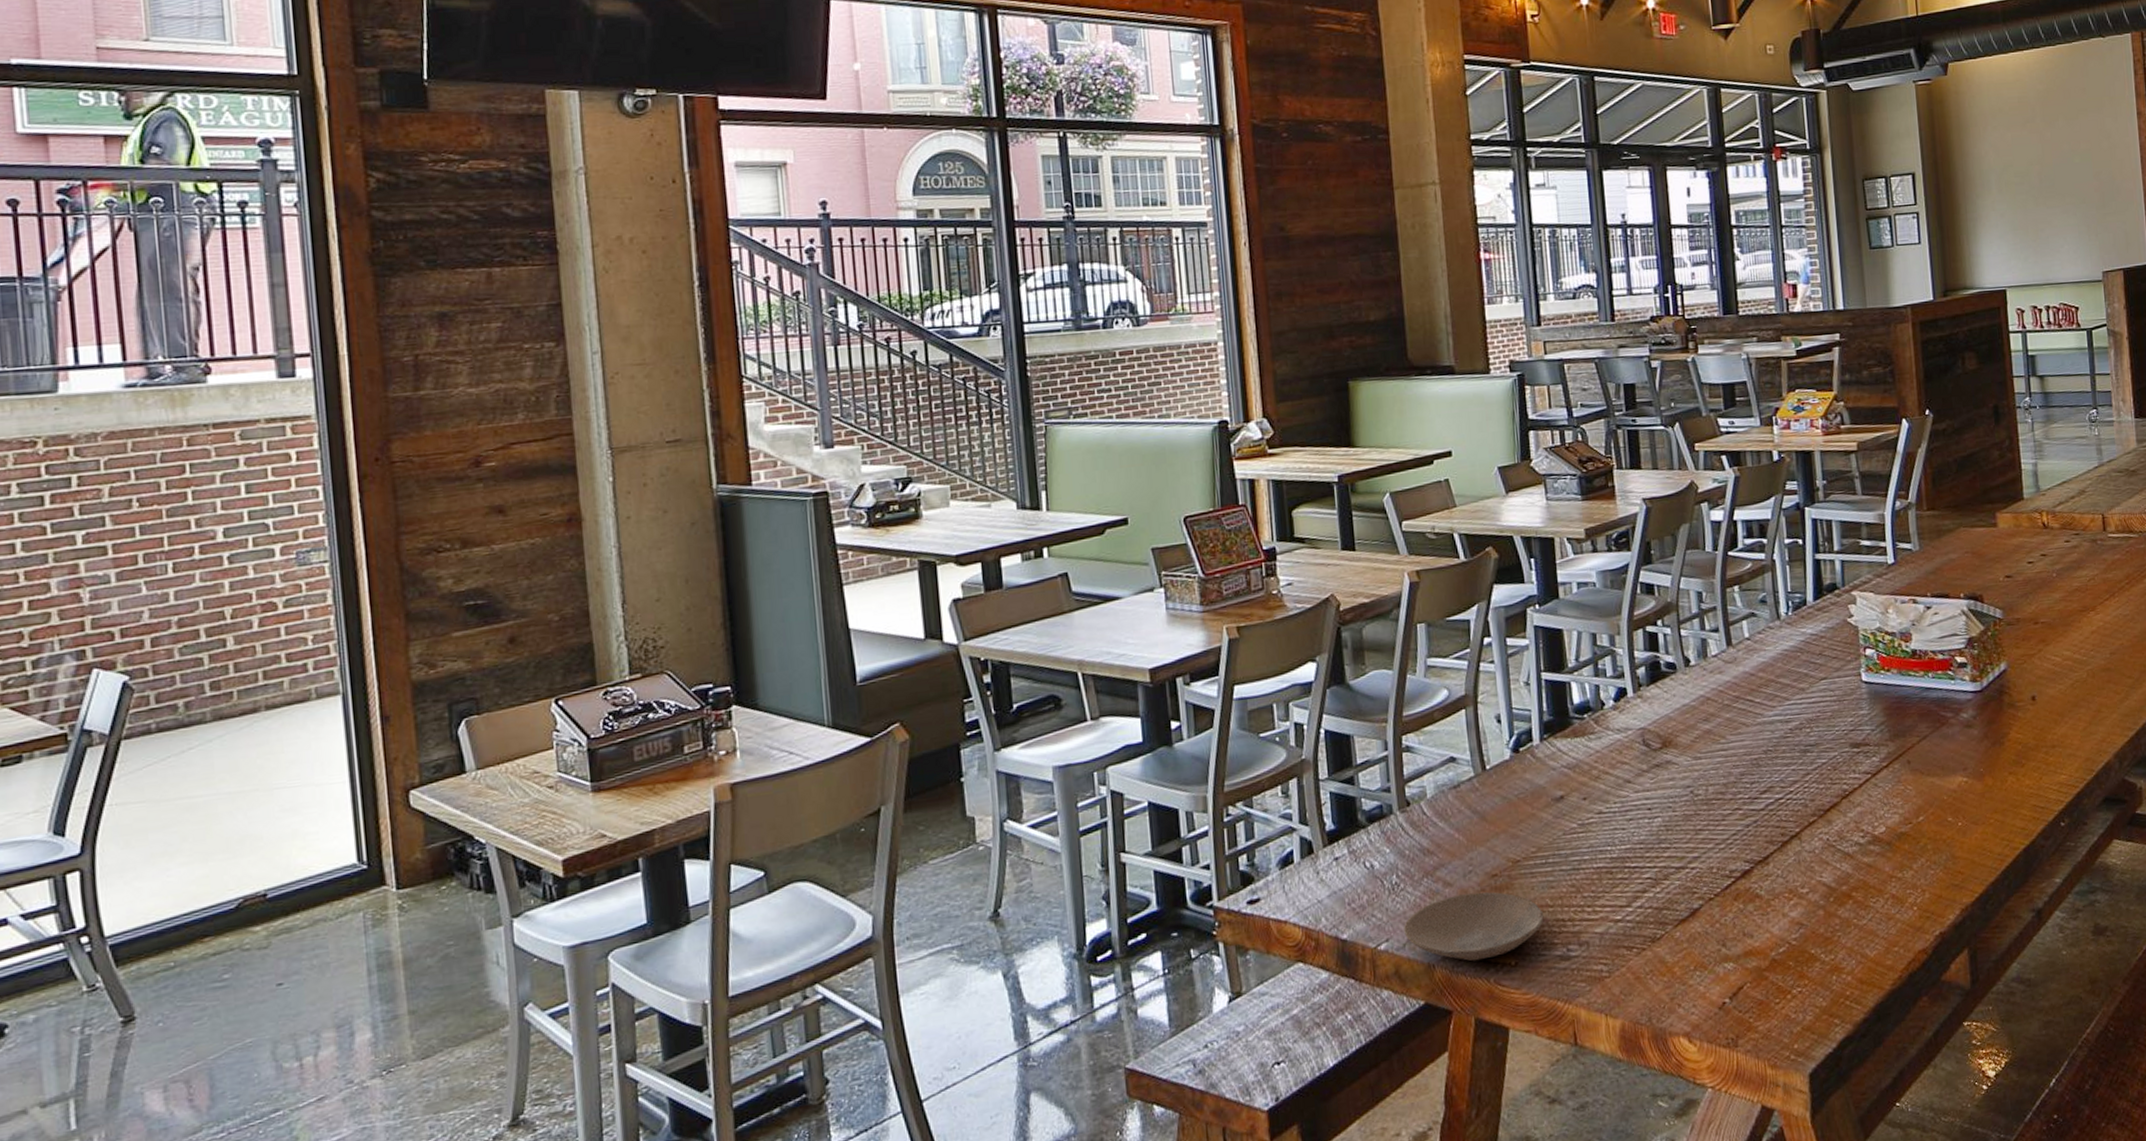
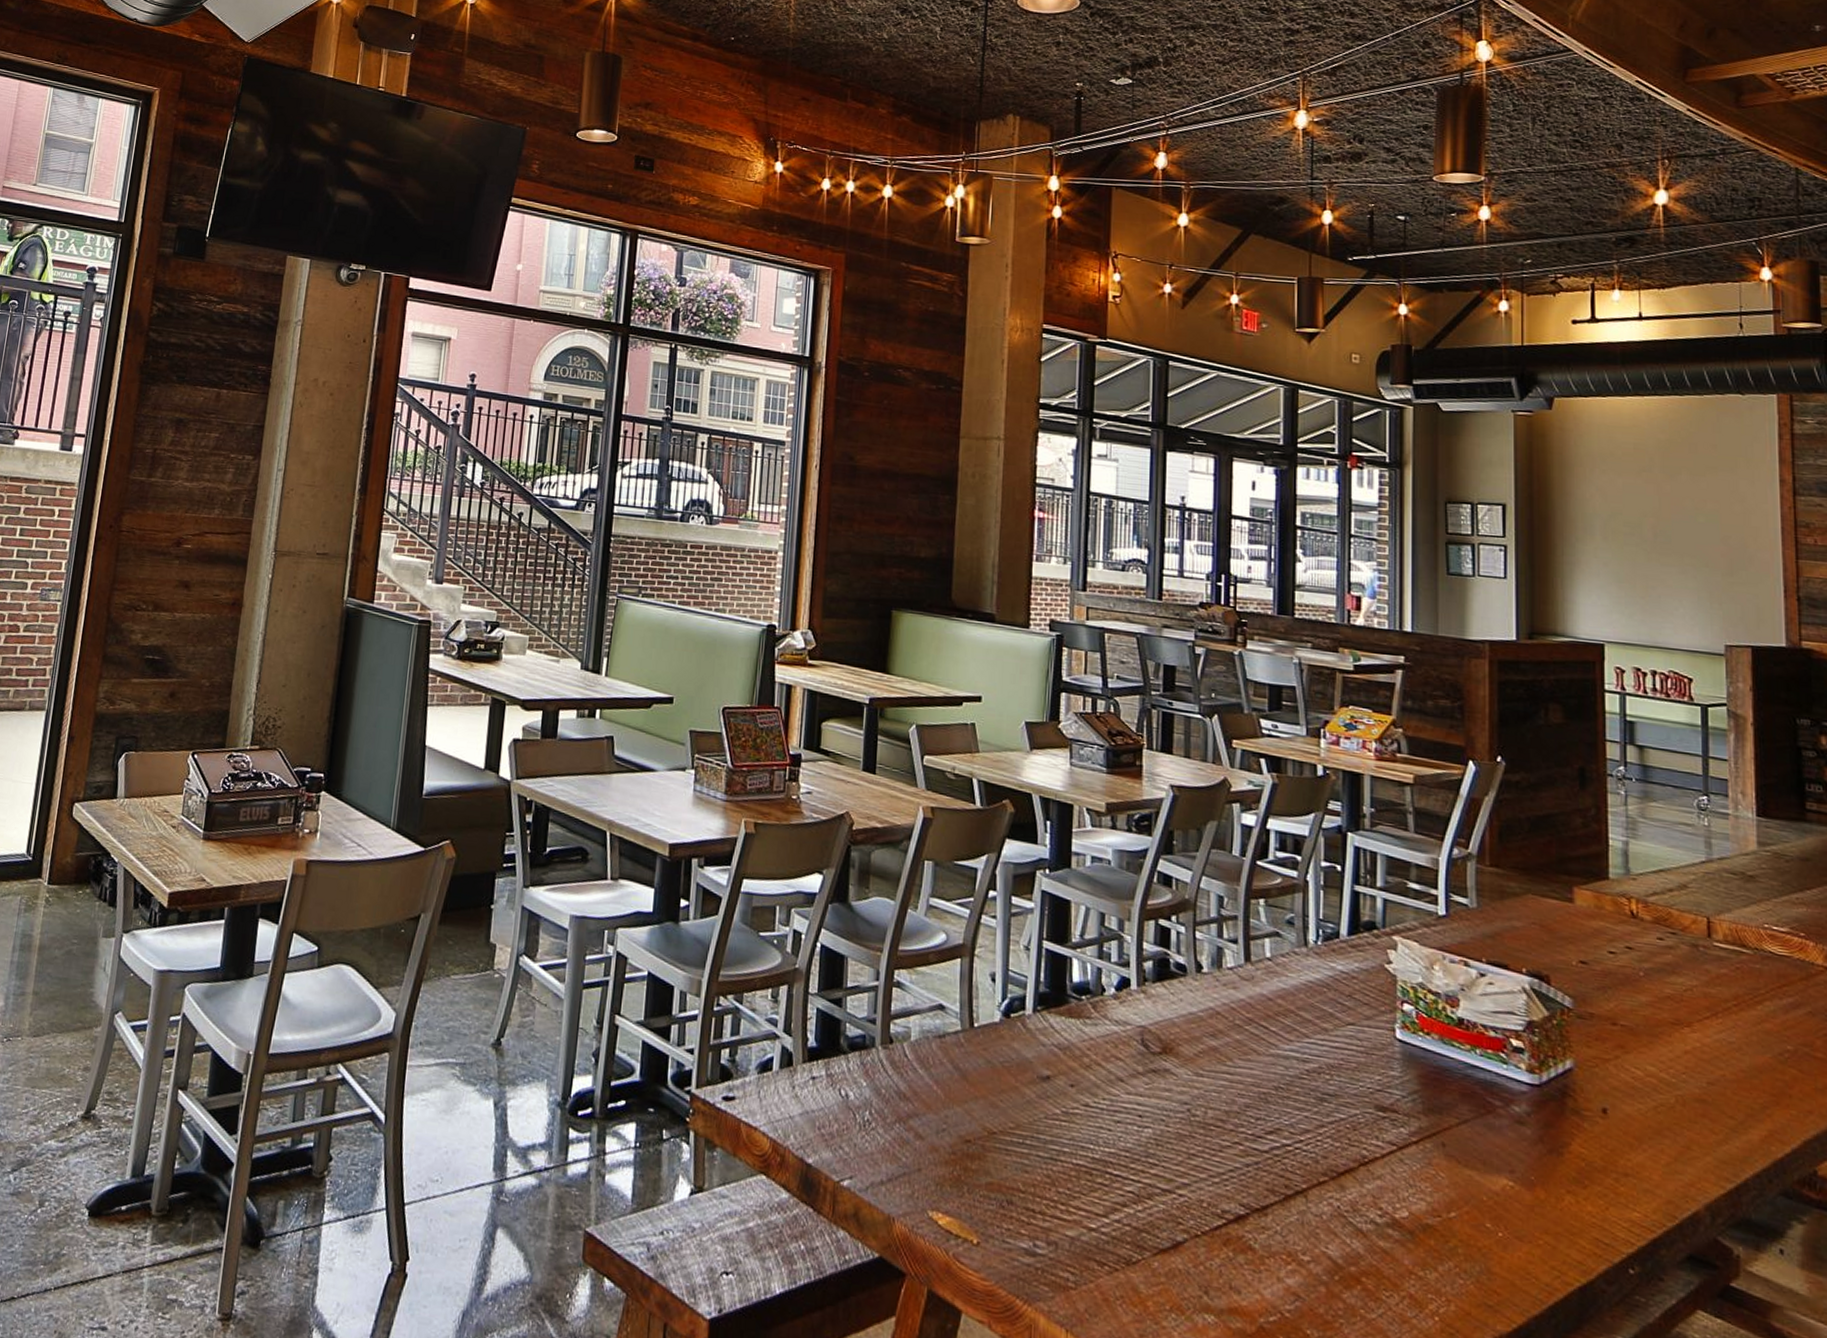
plate: present [1404,892,1544,962] -> none [869,1150,1014,1230]

